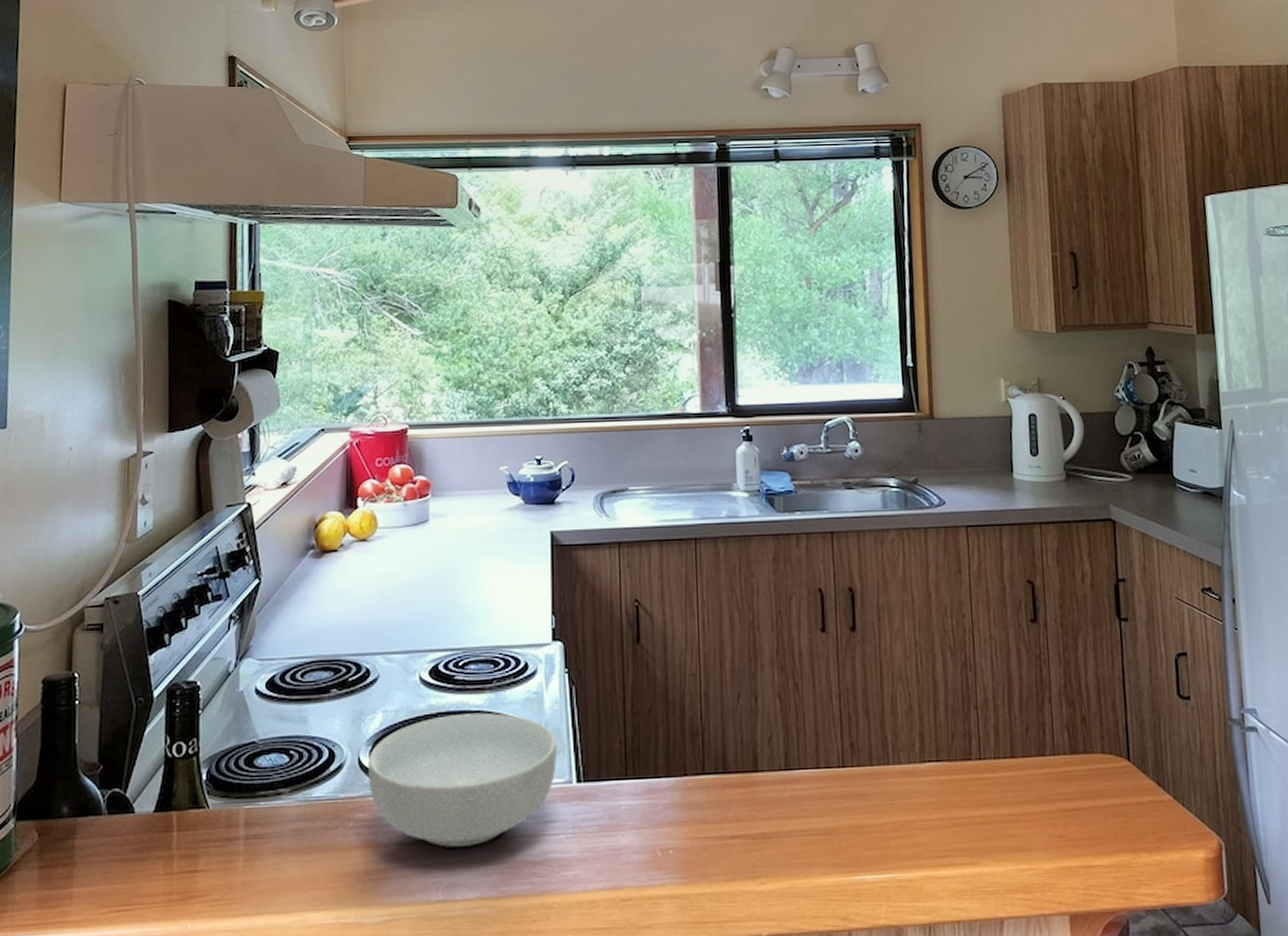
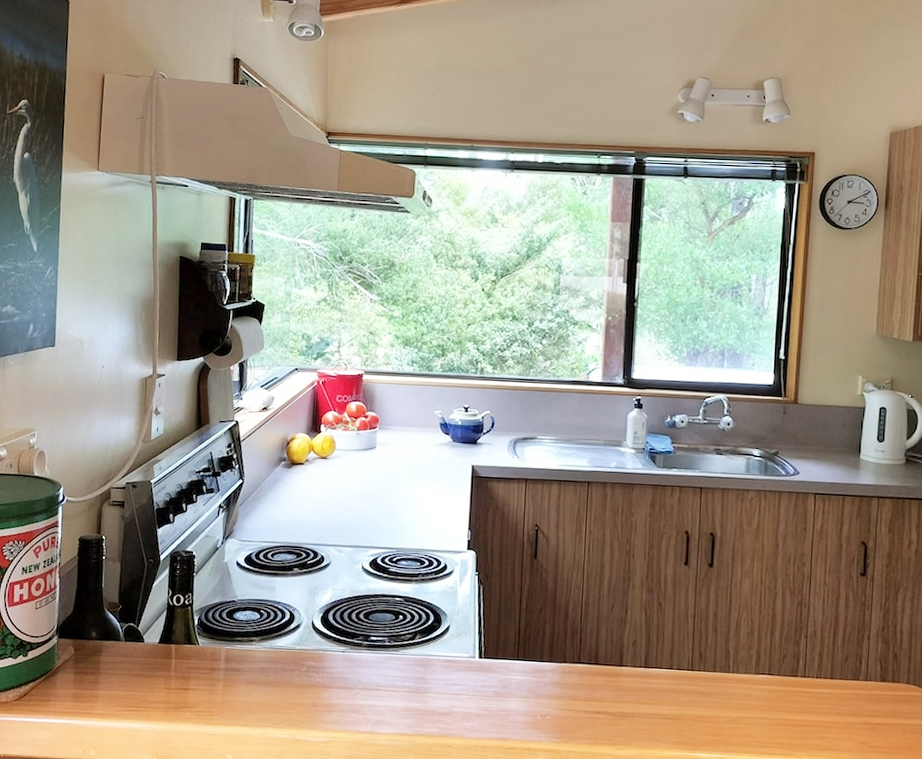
cereal bowl: present [368,712,558,847] -> none [319,597,466,695]

